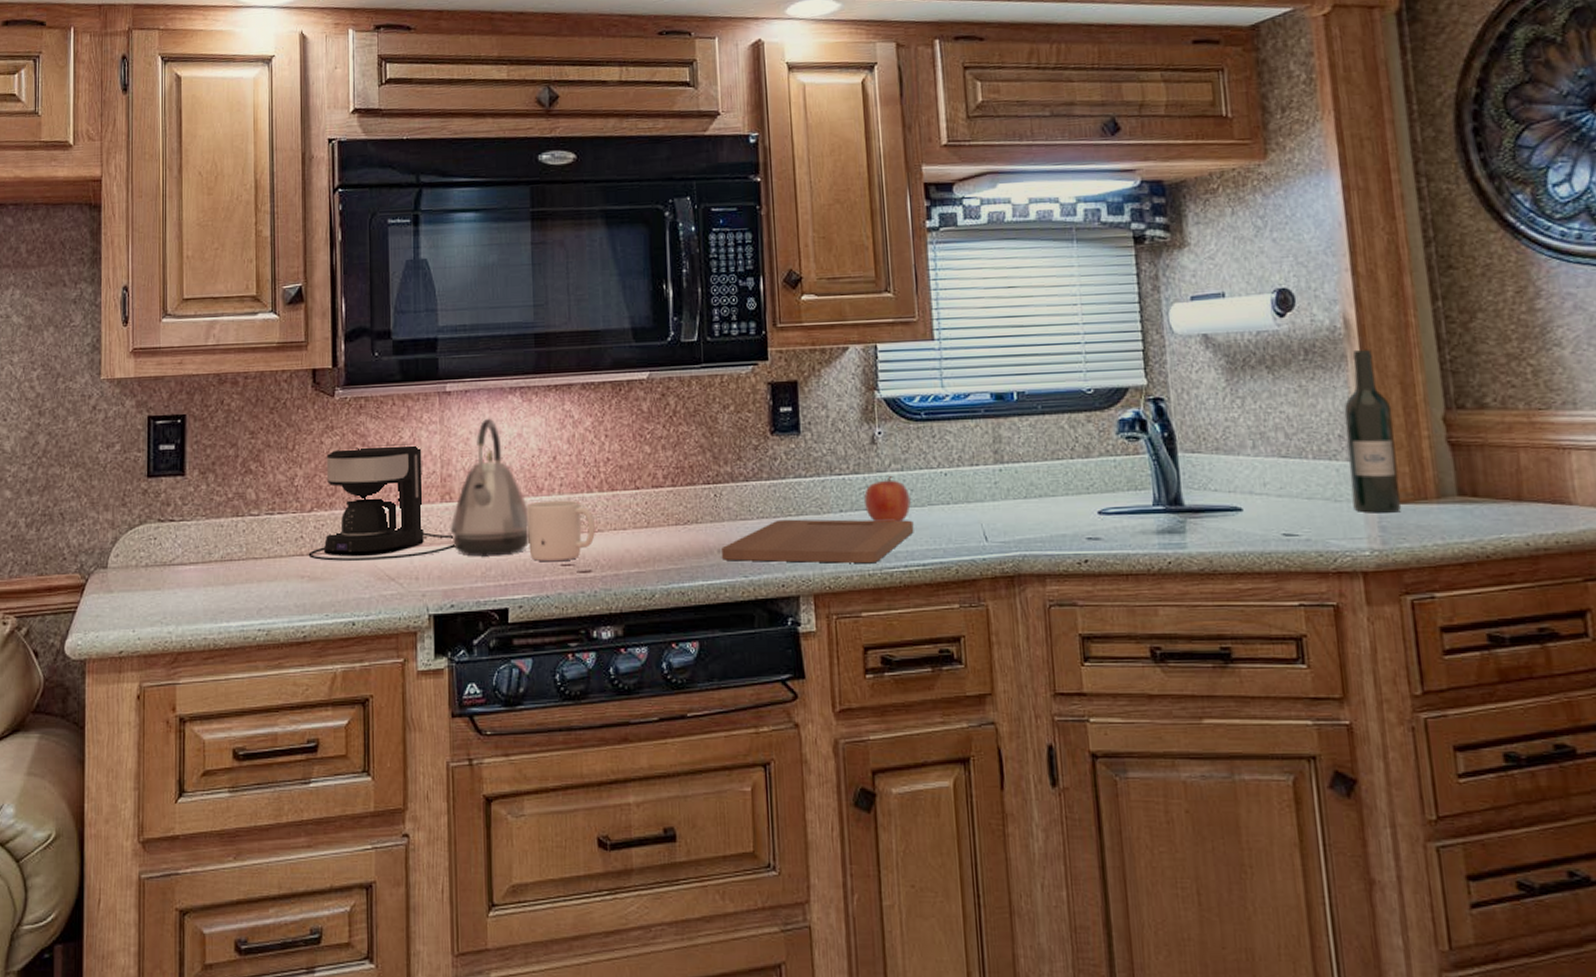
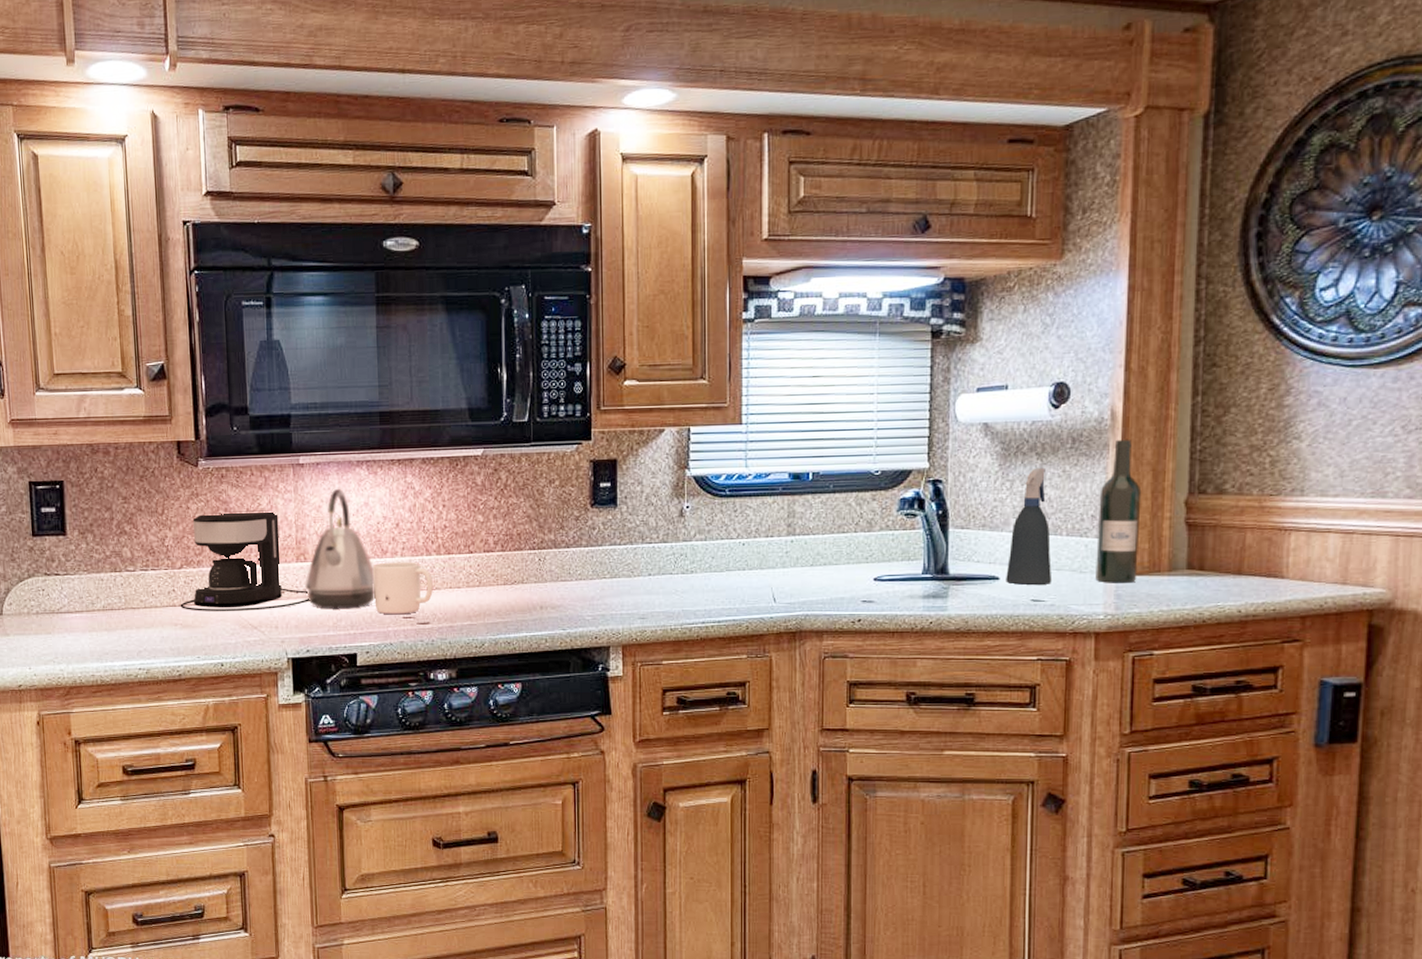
cutting board: present [722,519,914,564] -> none [544,581,712,620]
fruit: present [864,475,911,522] -> none [671,544,711,585]
spray bottle: none [1249,382,1303,517] -> present [1006,467,1051,585]

